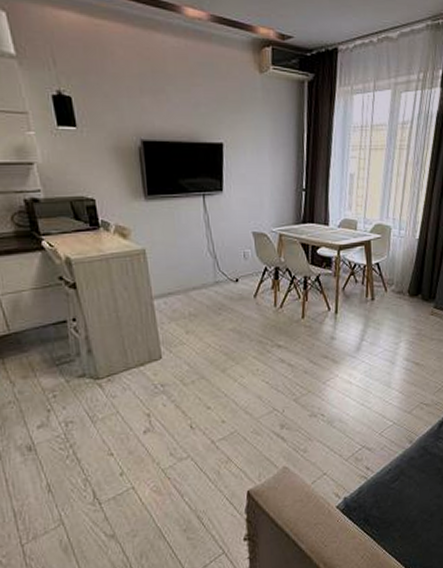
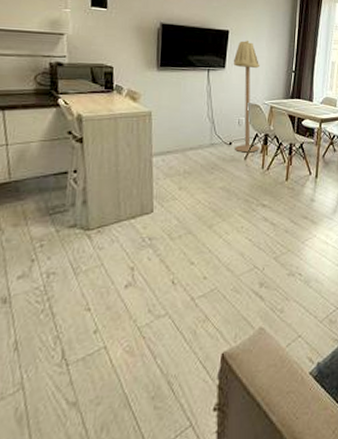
floor lamp: none [231,153,271,290] -> present [233,40,260,153]

